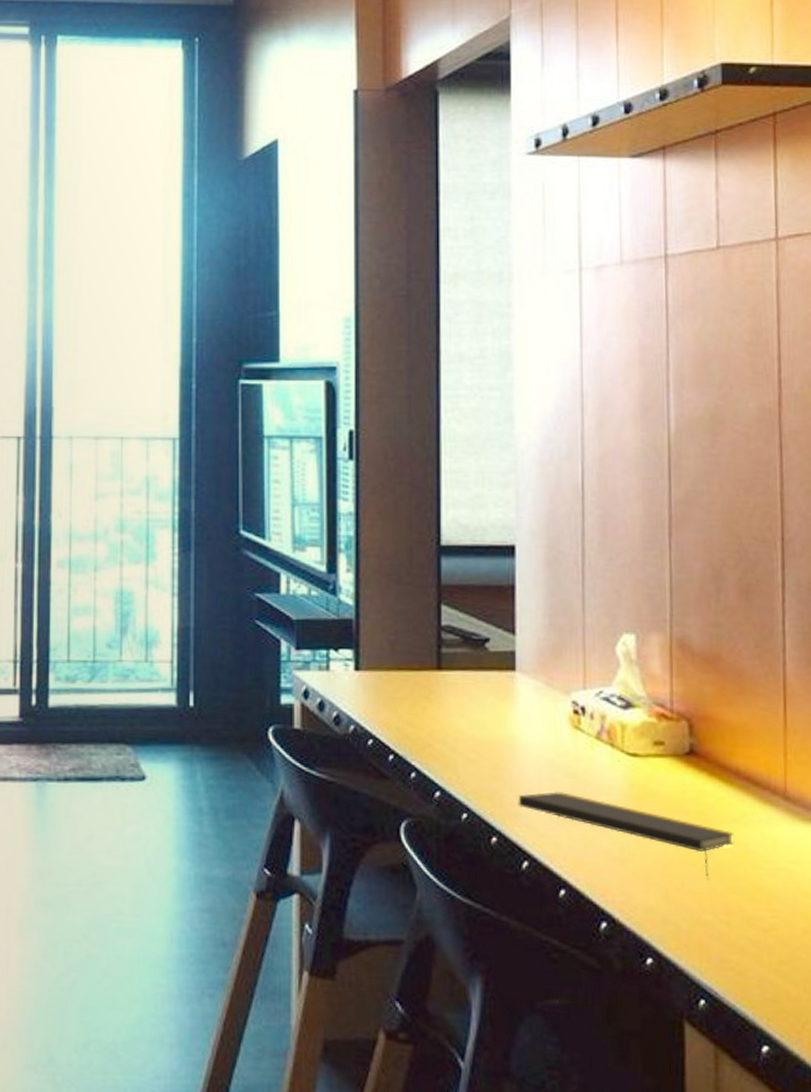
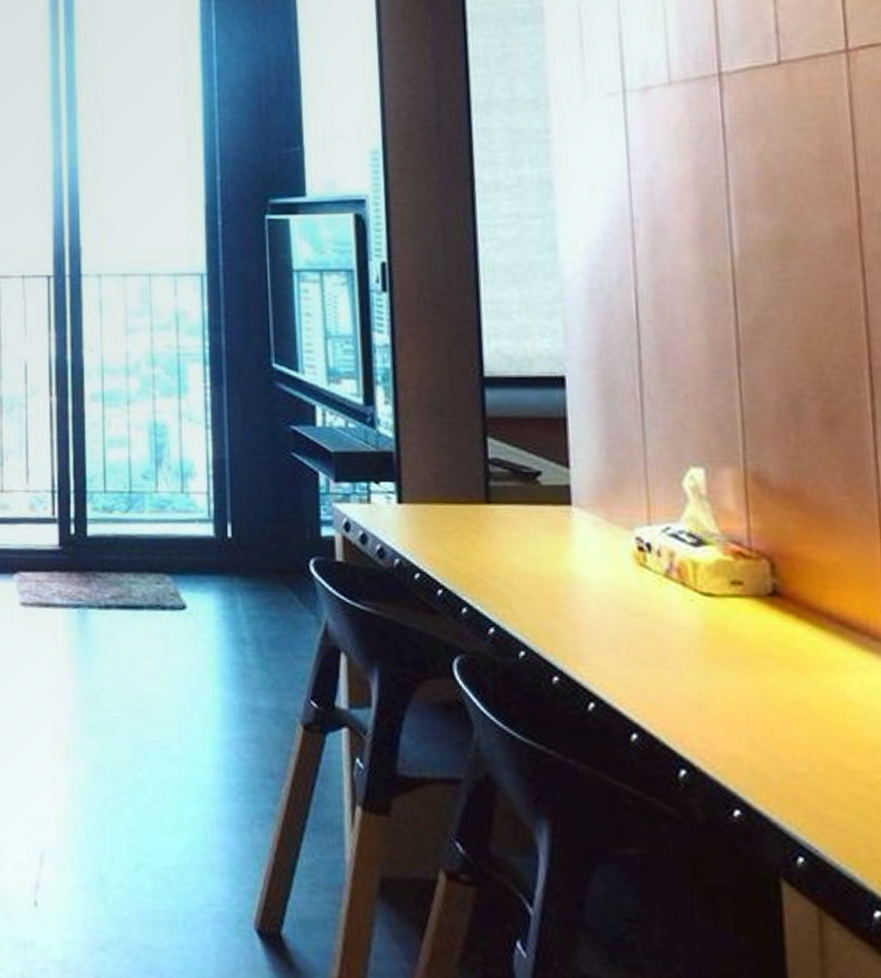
notepad: present [518,792,734,878] -> none [580,631,830,728]

